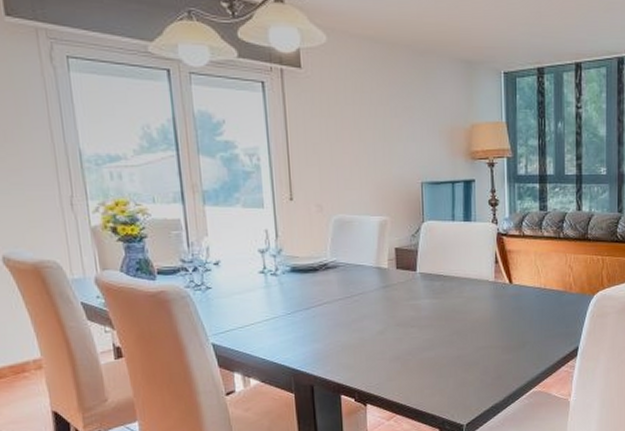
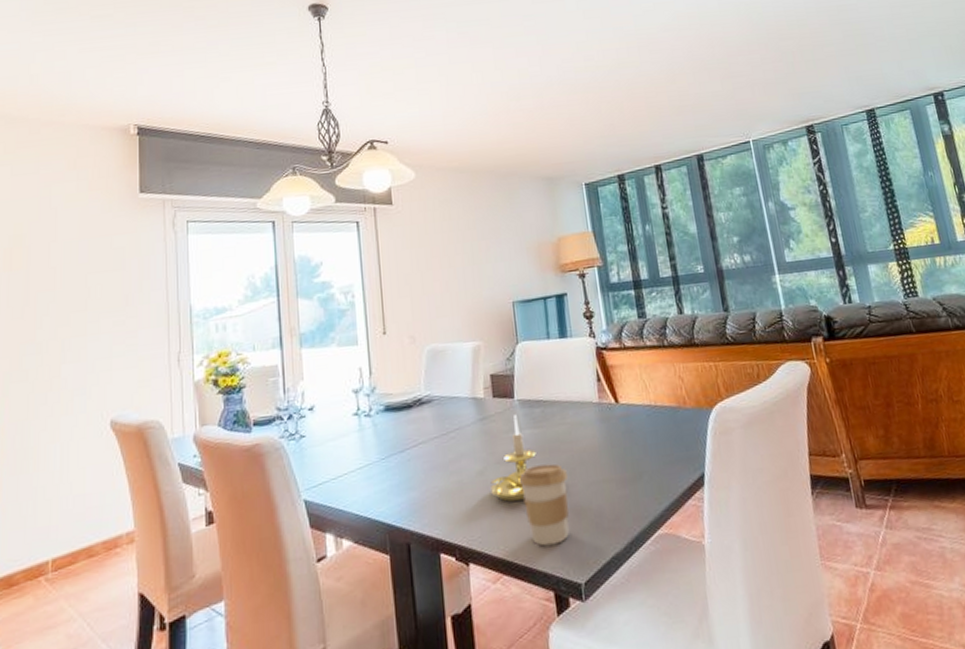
candle holder: none [389,285,433,358] -> present [490,414,537,502]
coffee cup: none [415,329,460,395] -> present [519,463,569,546]

